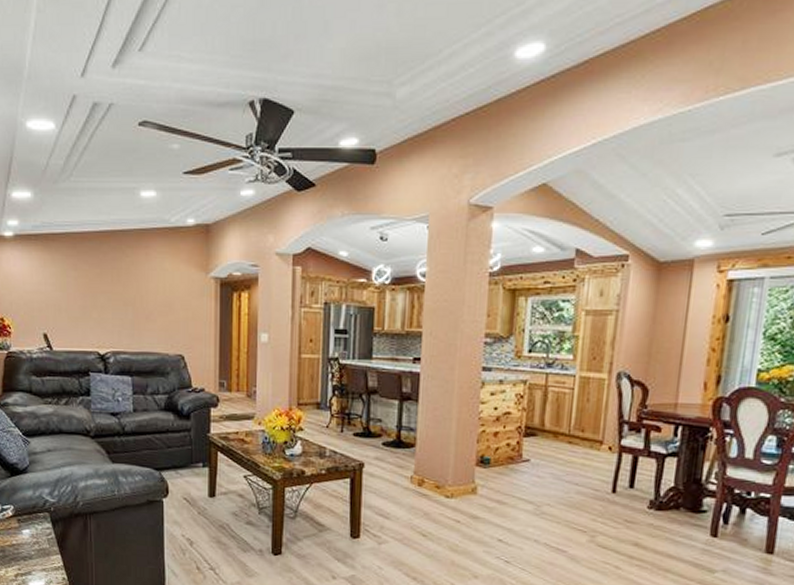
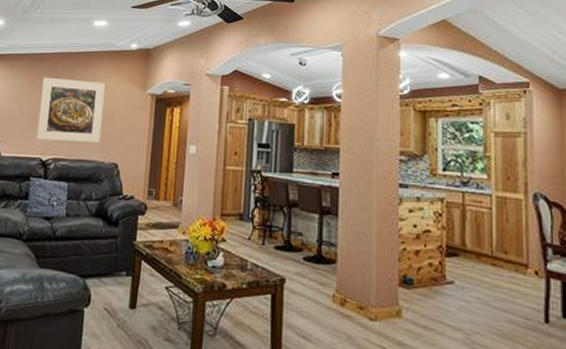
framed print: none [88,260,163,333] -> present [36,77,105,143]

